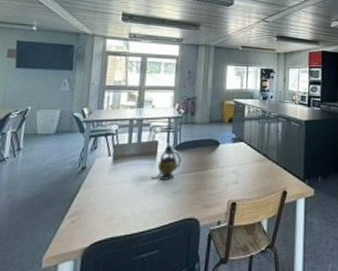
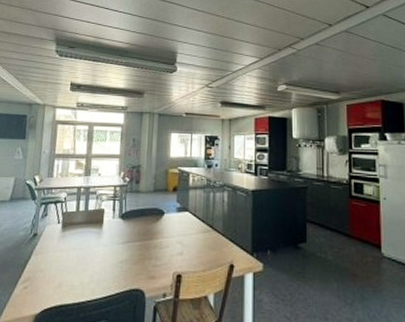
teapot: present [150,145,182,180] -> none [97,213,127,249]

